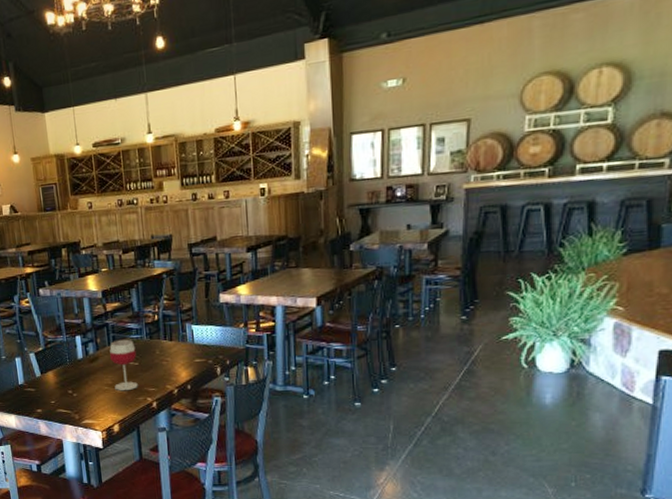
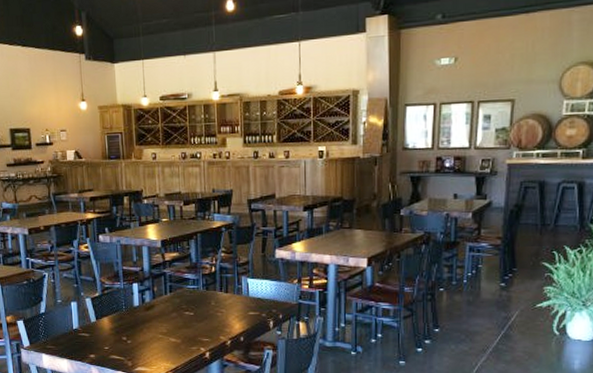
wineglass: present [109,339,138,391] -> none [165,289,192,340]

